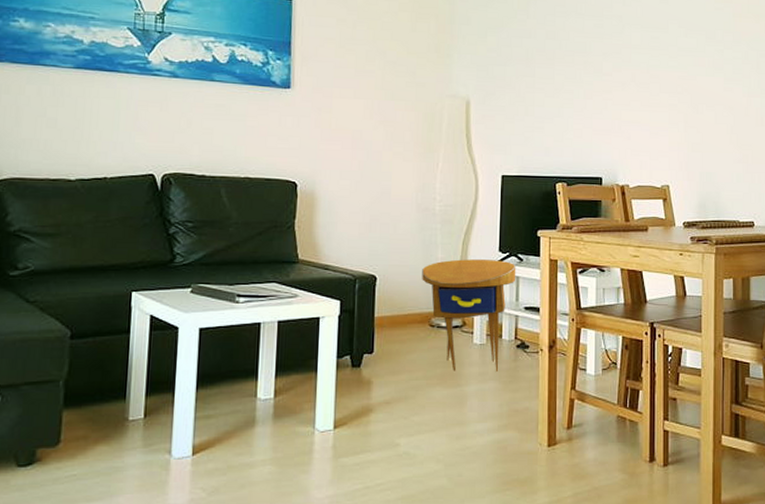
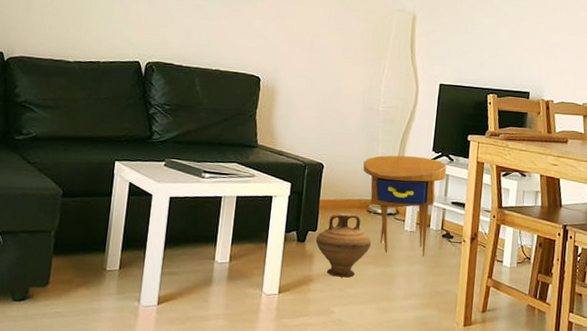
ceramic jug: none [373,329,436,404] -> present [315,212,371,278]

